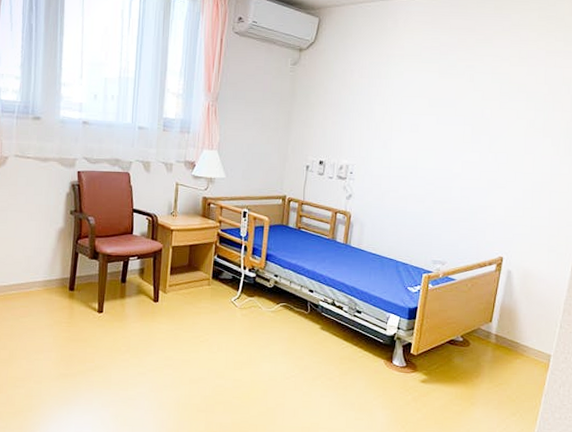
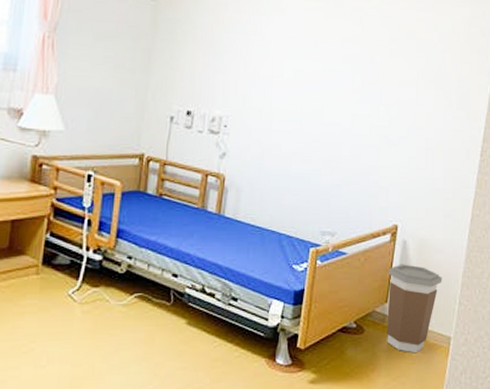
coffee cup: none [490,290,545,366] -> present [387,264,442,354]

